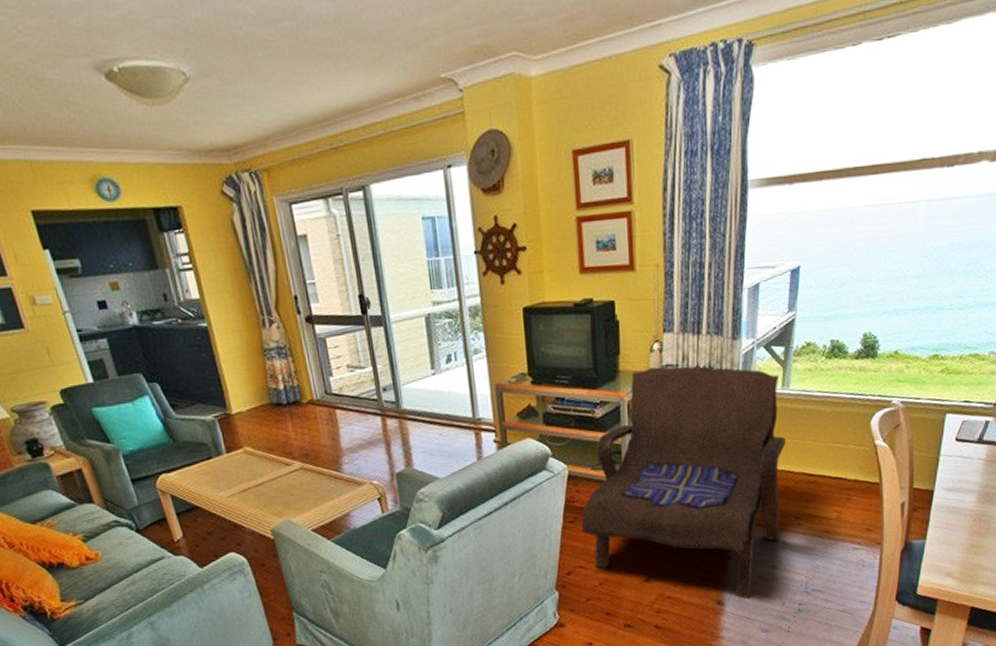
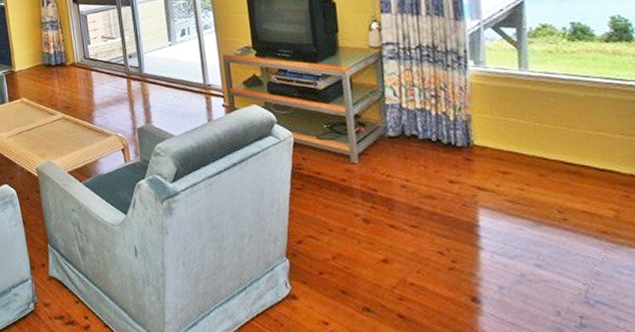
armchair: present [581,366,786,599] -> none [309,44,541,301]

